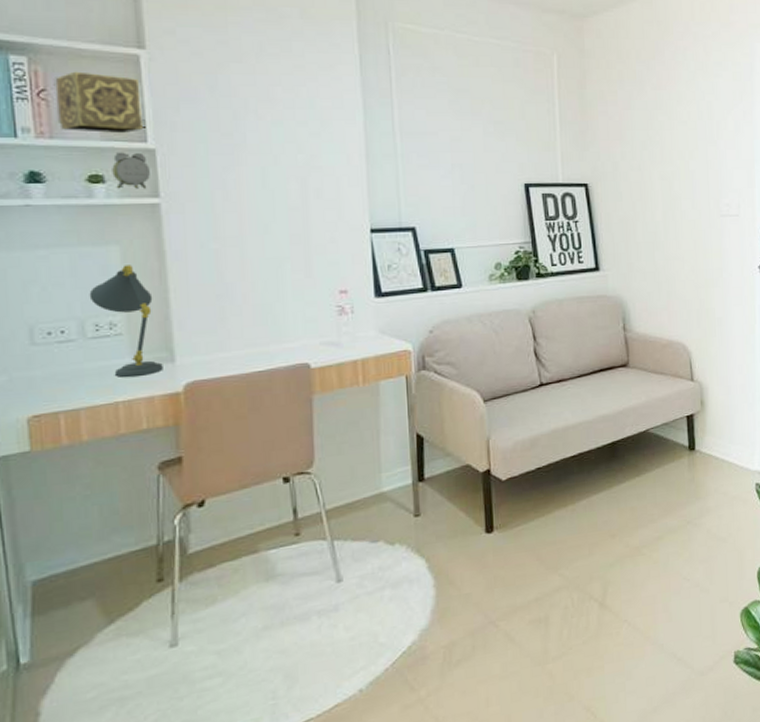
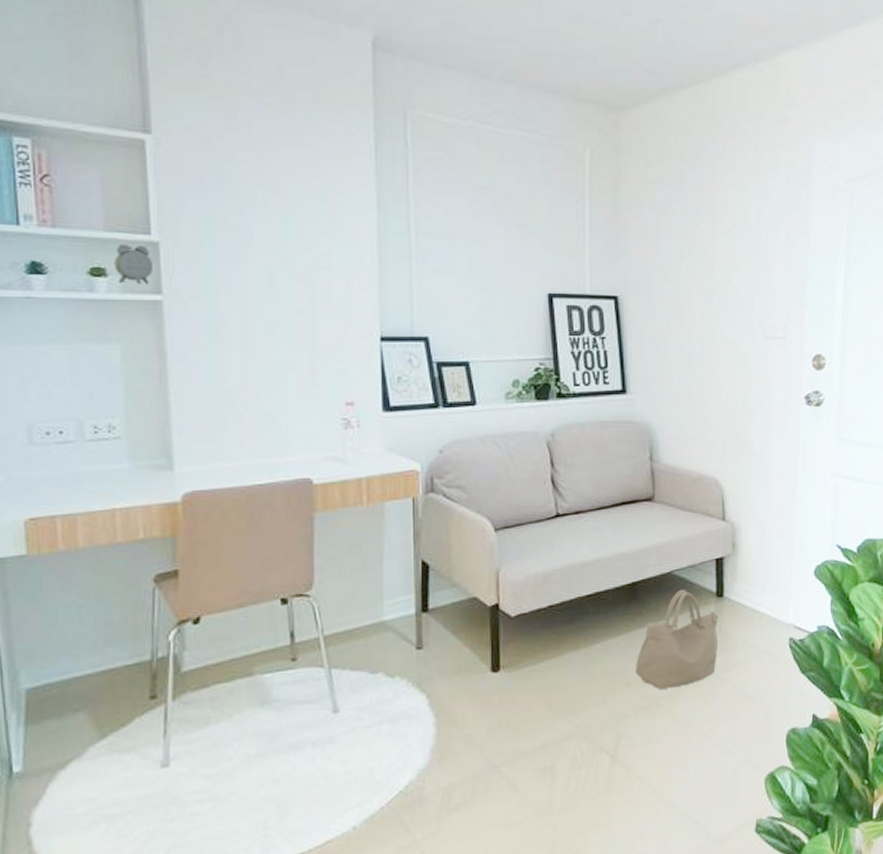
decorative box: present [56,71,143,134] -> none [60,156,146,225]
desk lamp: present [89,265,163,378] -> none [88,365,161,484]
handbag: none [619,445,693,538] -> present [636,589,719,689]

